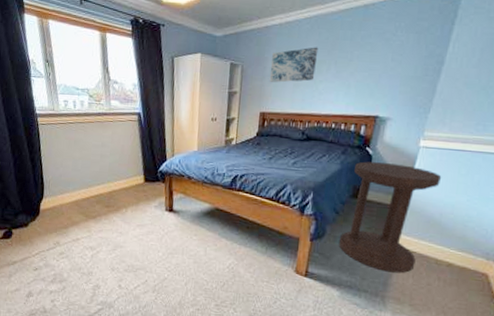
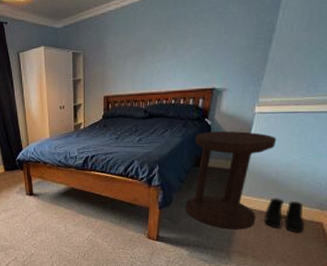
wall art: present [269,47,319,83] -> none [110,28,154,67]
boots: none [424,241,468,283] -> present [264,198,304,233]

